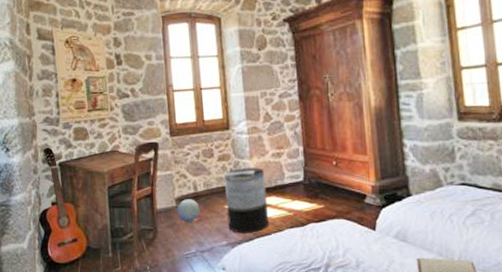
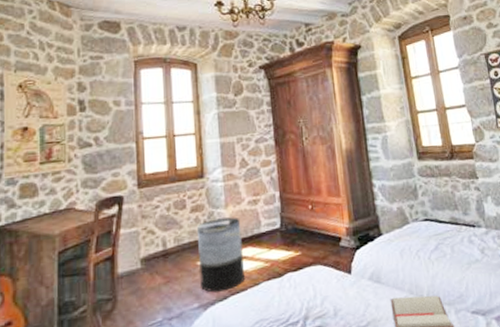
ball: present [177,199,200,223] -> none [142,258,169,286]

